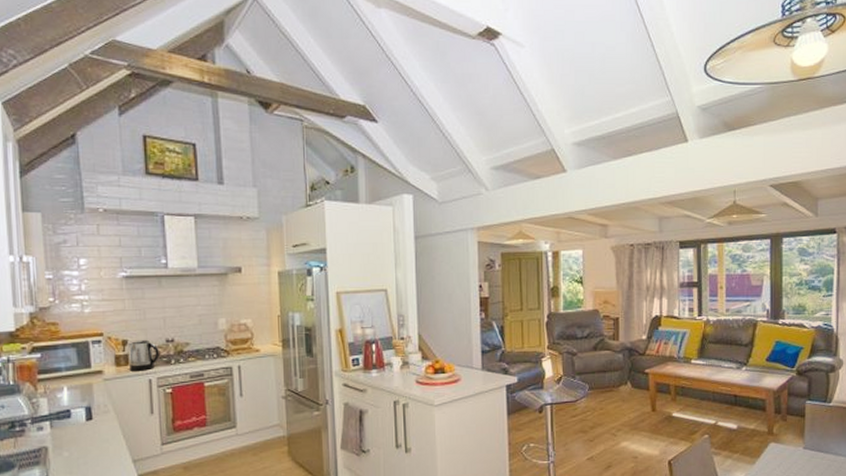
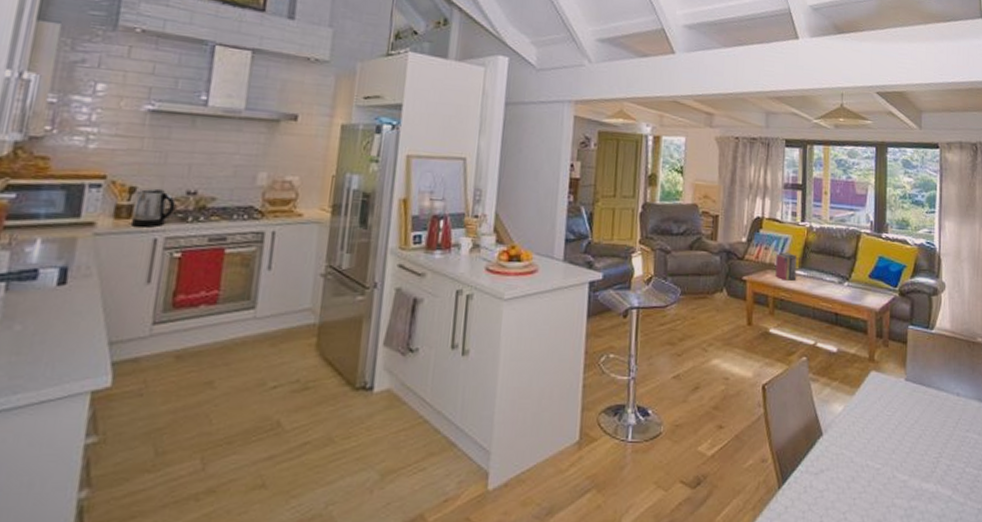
books: none [676,345,696,370] -> present [775,252,798,281]

